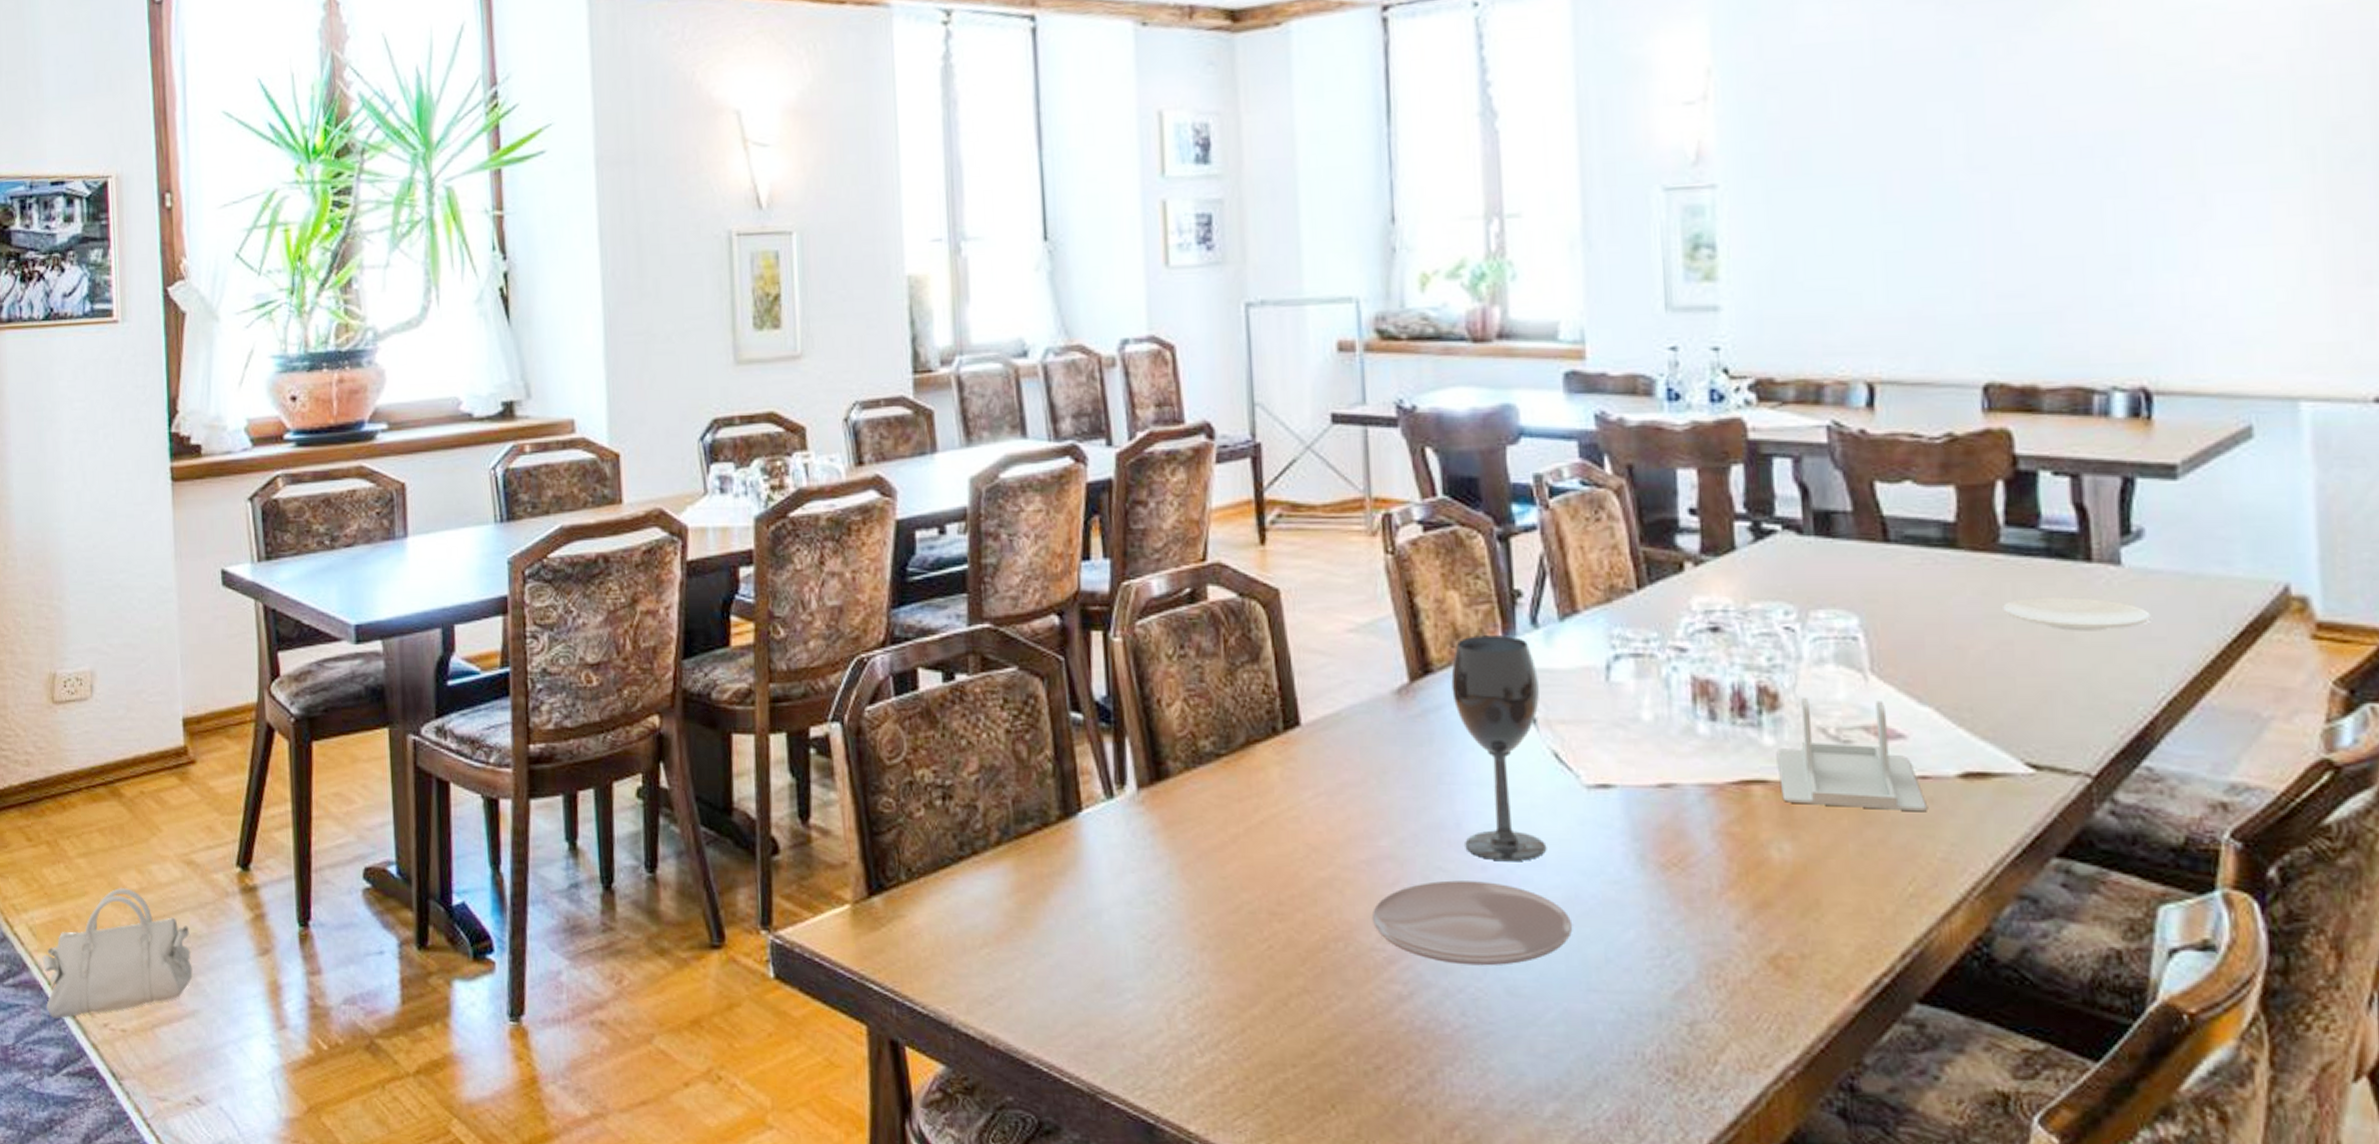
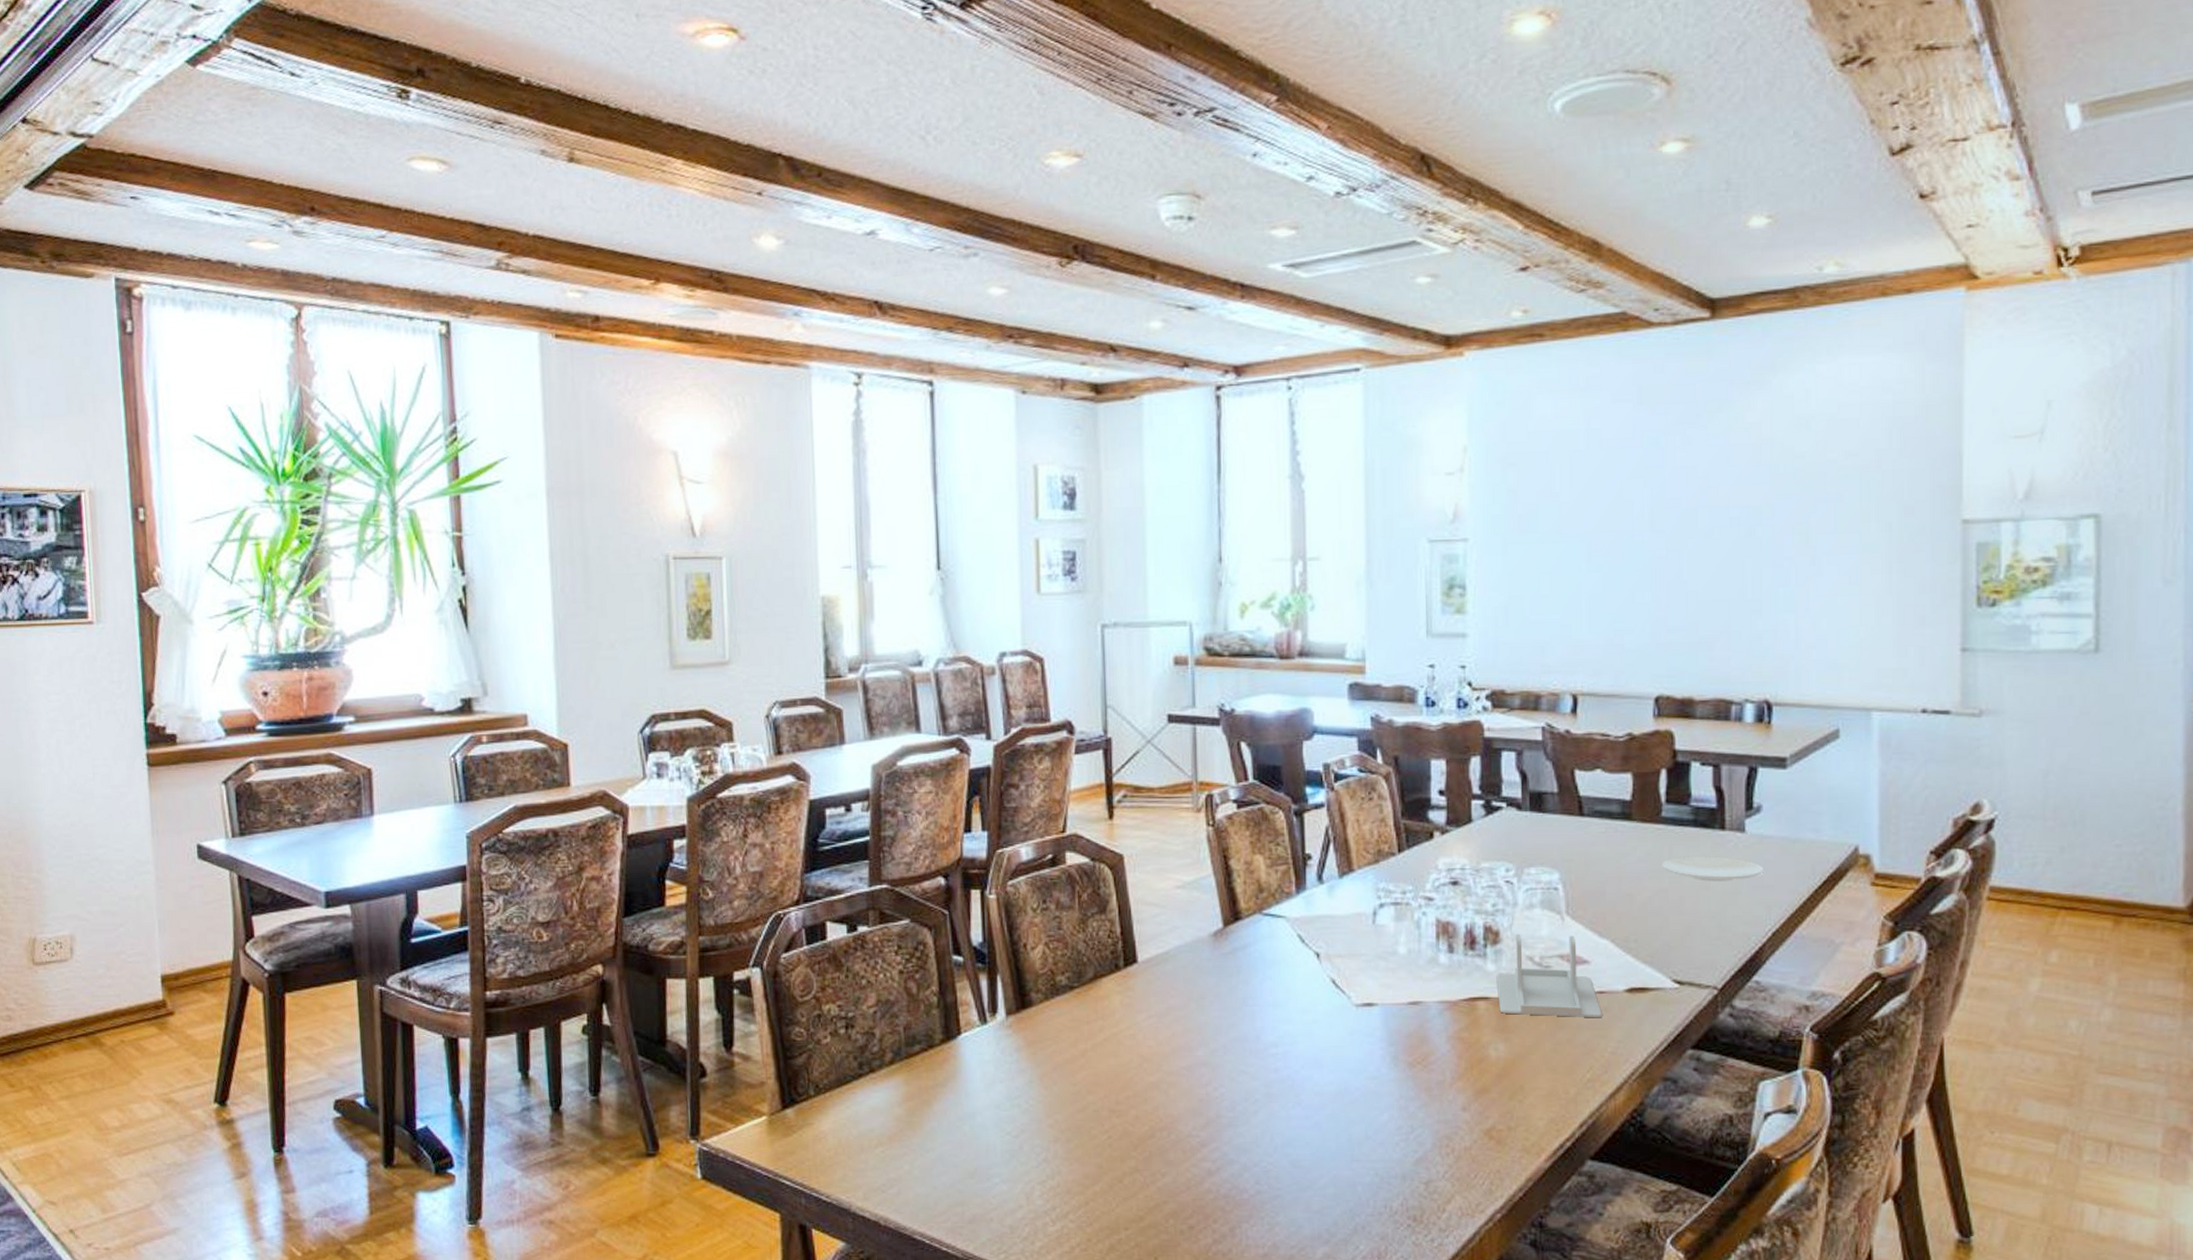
shoulder bag: present [42,888,193,1019] -> none [26,1125,173,1242]
plate: present [1371,880,1573,966] -> none [1189,1080,1342,1145]
wine glass: present [1451,635,1547,862] -> none [1255,890,1325,1065]

